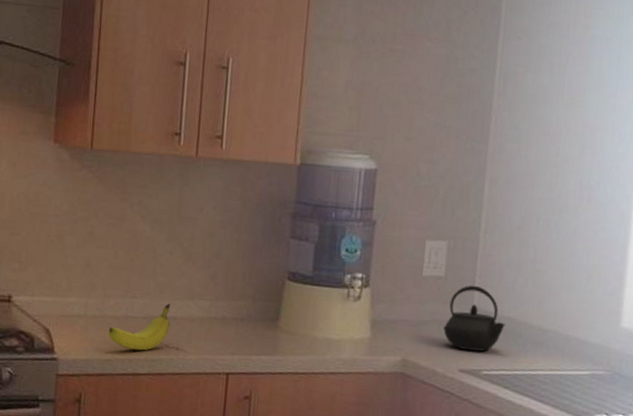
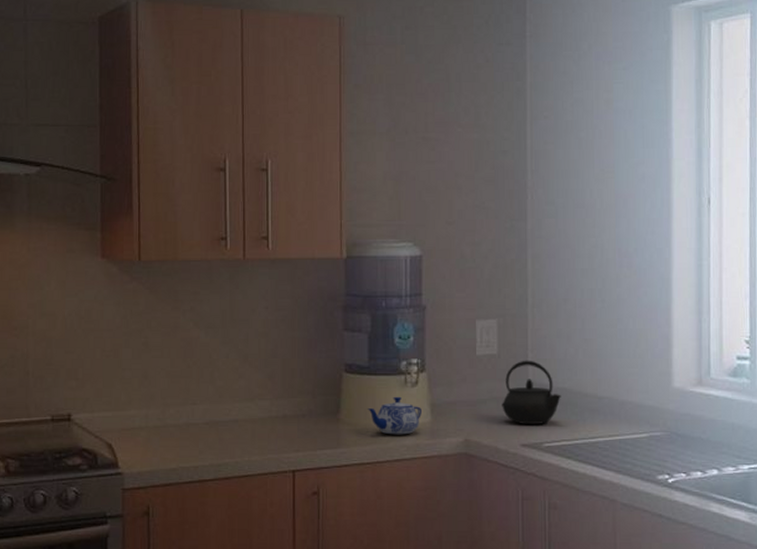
fruit: present [108,303,171,351] -> none [171,407,232,457]
teapot: none [307,309,362,349] -> present [368,396,422,435]

